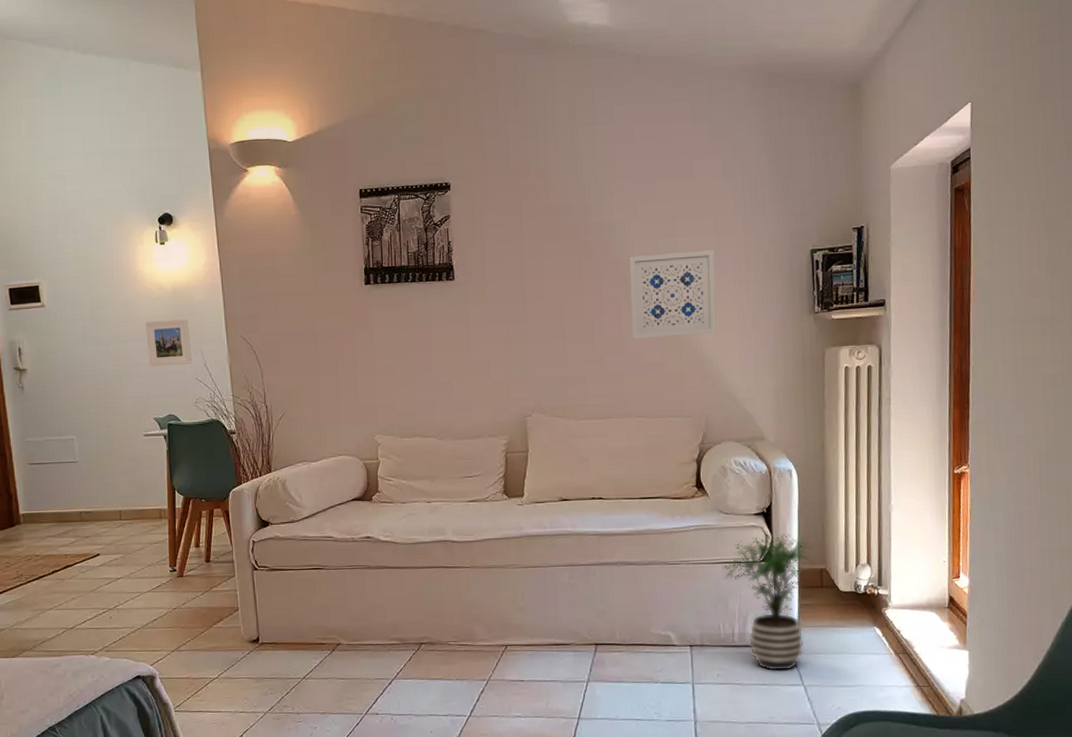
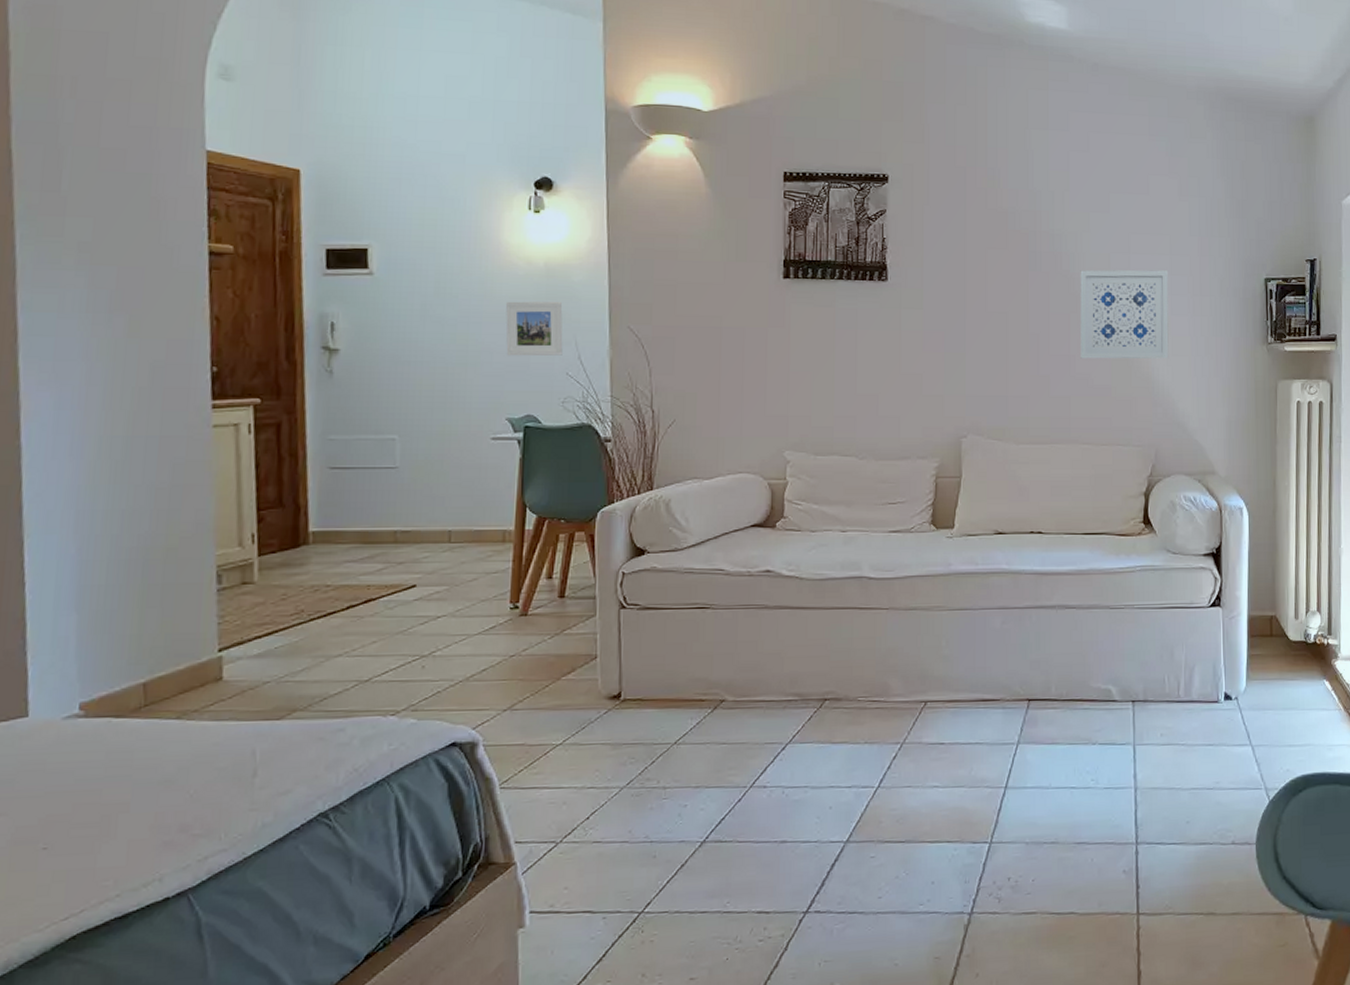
potted plant: present [721,534,820,672] -> none [1168,577,1270,730]

